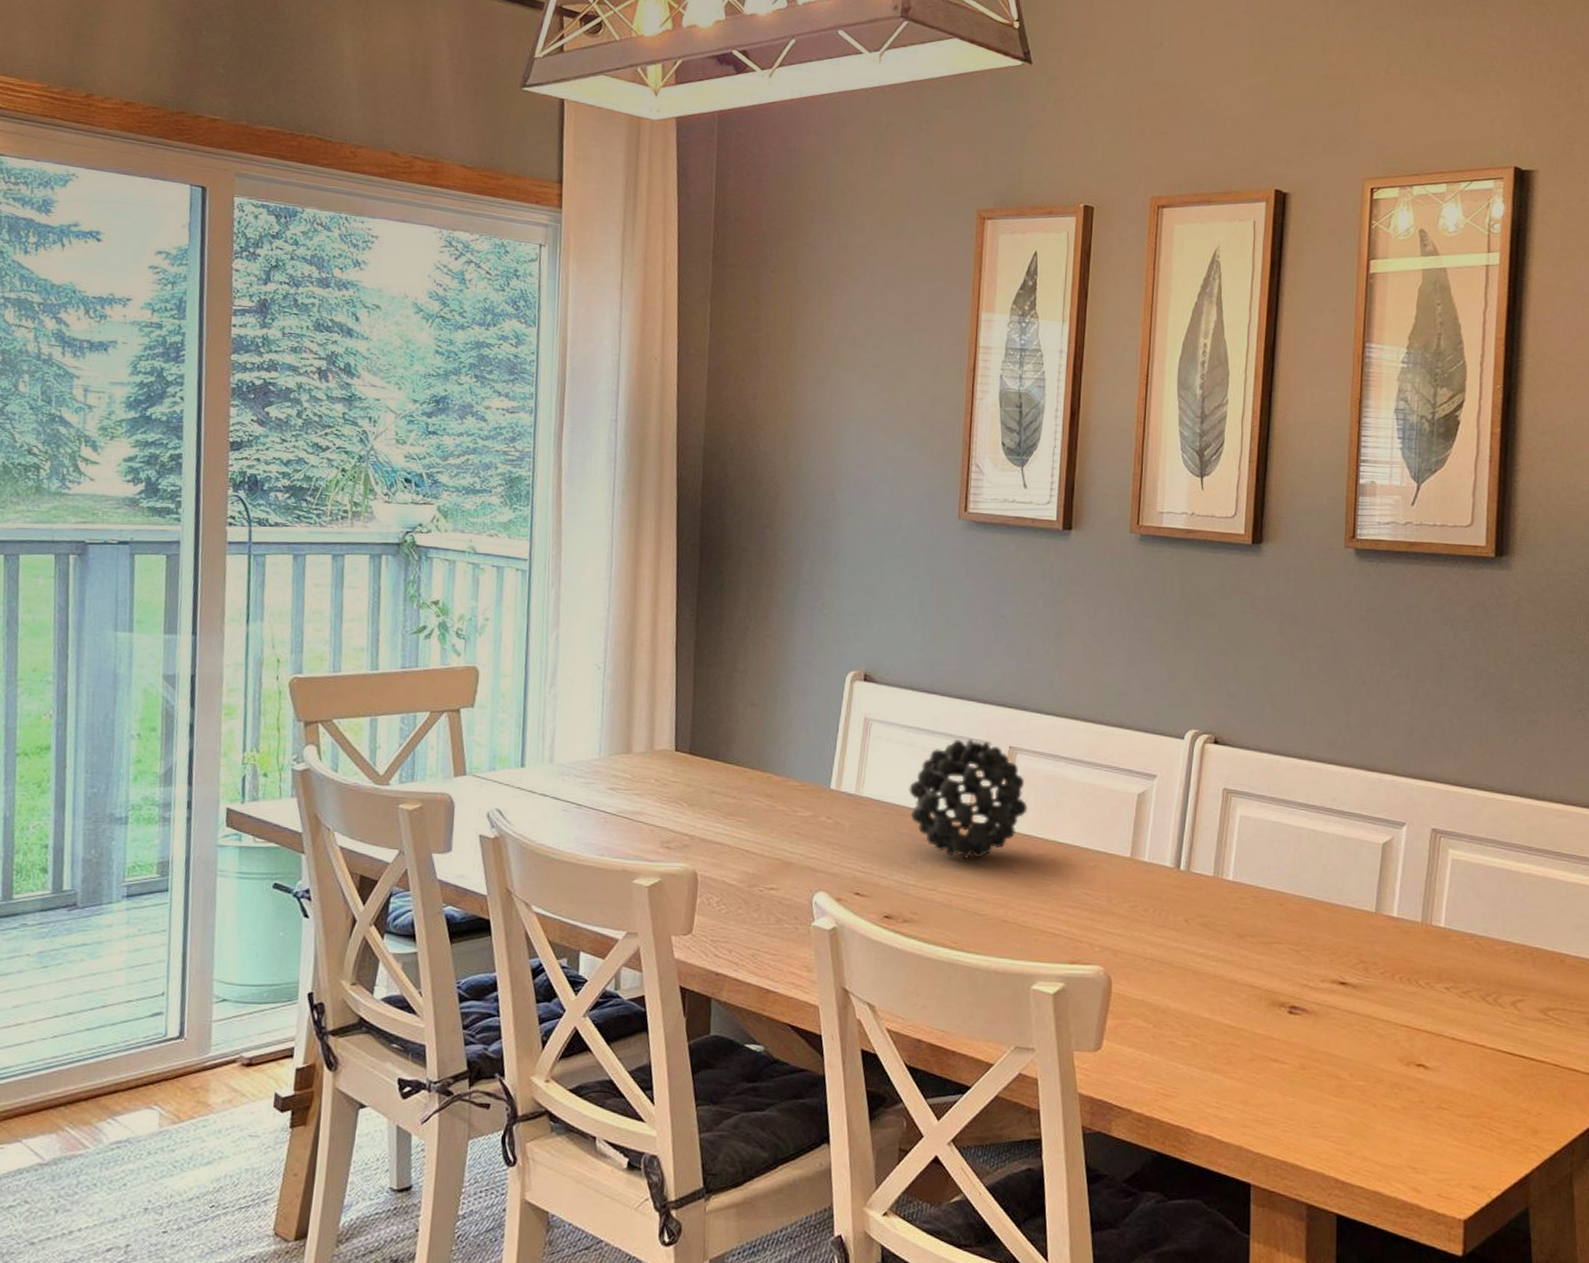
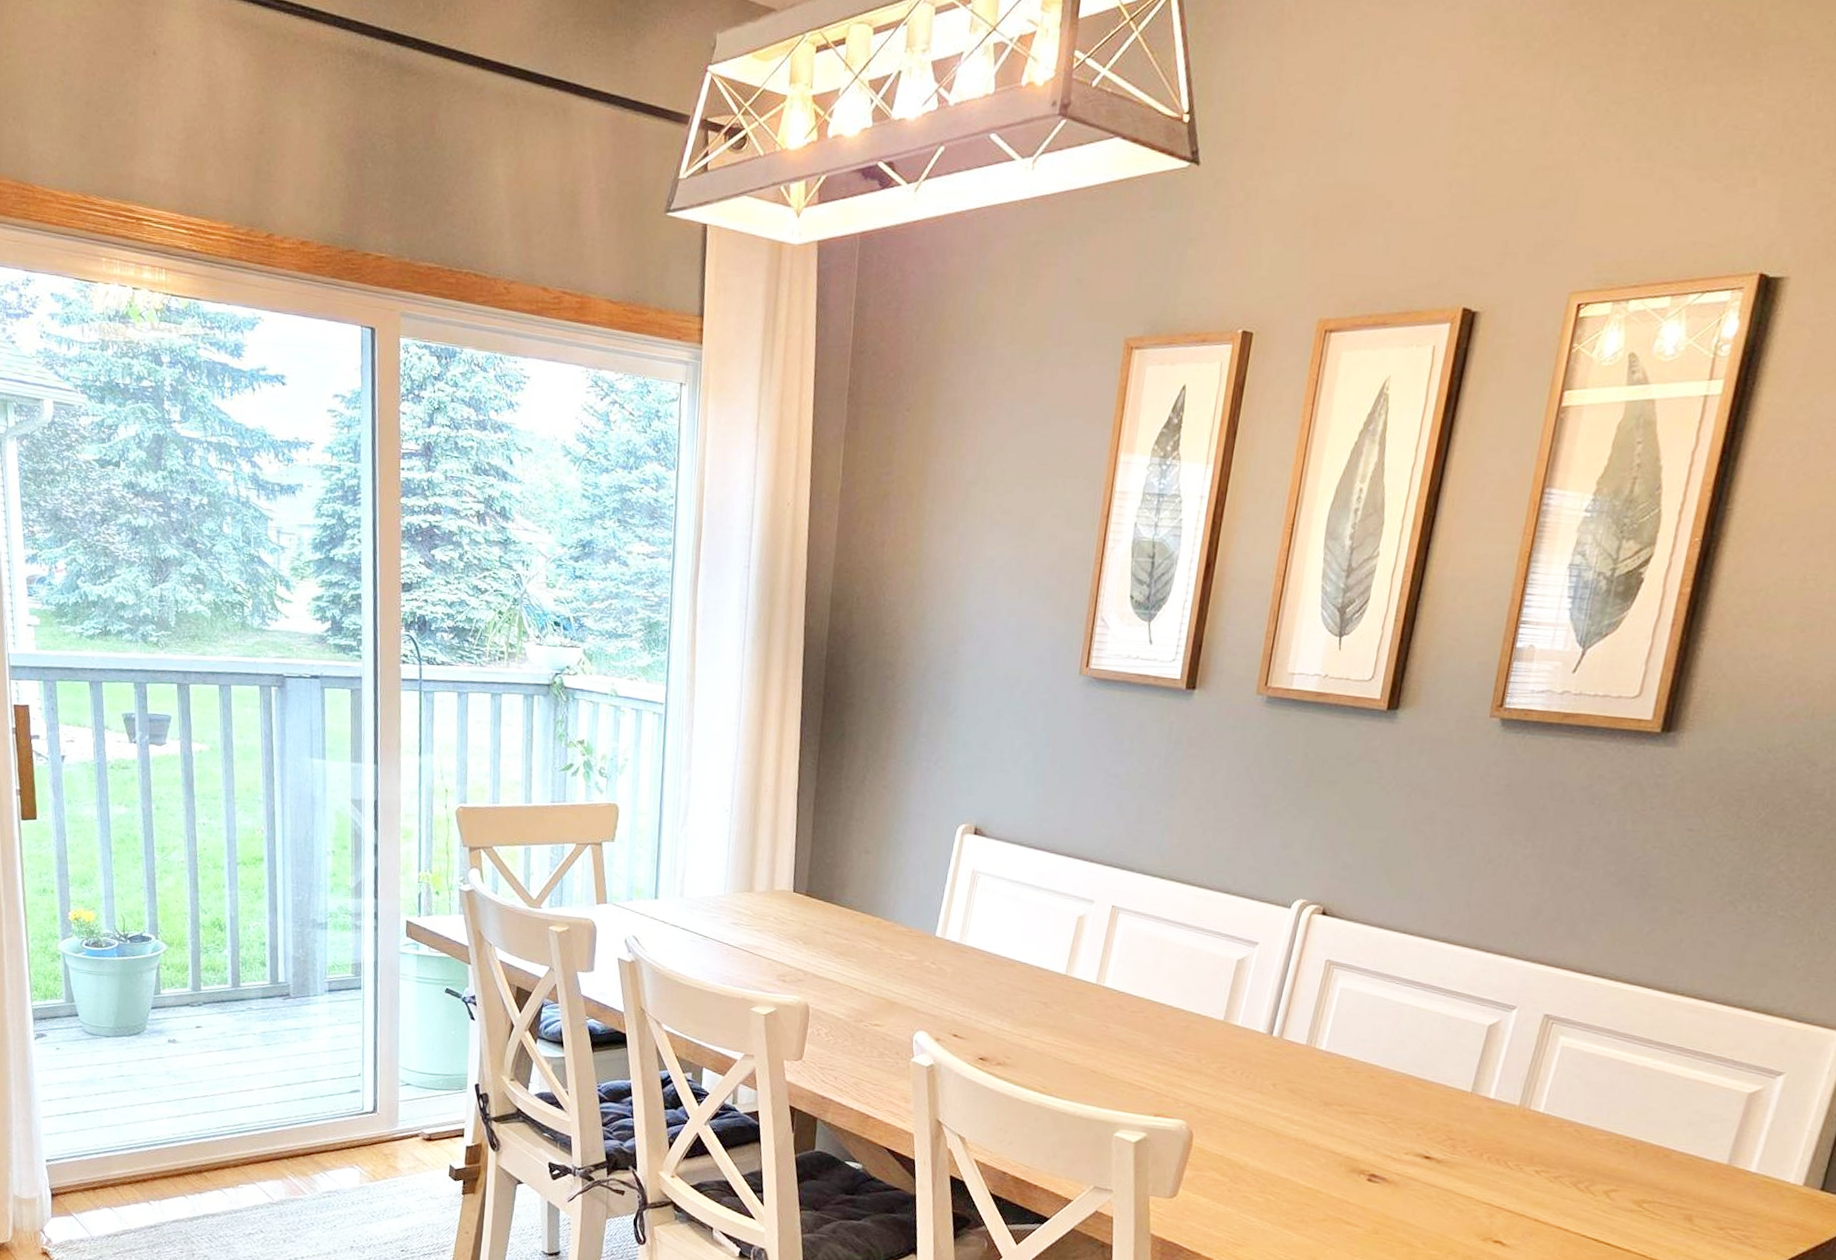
decorative ball: present [909,739,1028,860] -> none [1010,895,1126,1012]

